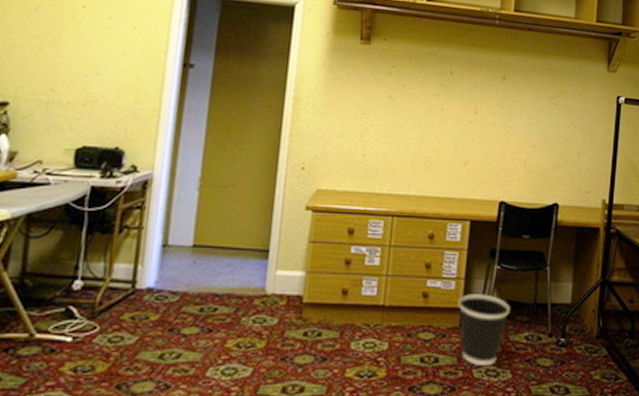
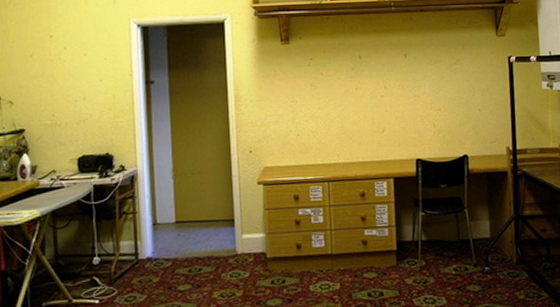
wastebasket: present [458,294,510,365] -> none [392,237,438,295]

